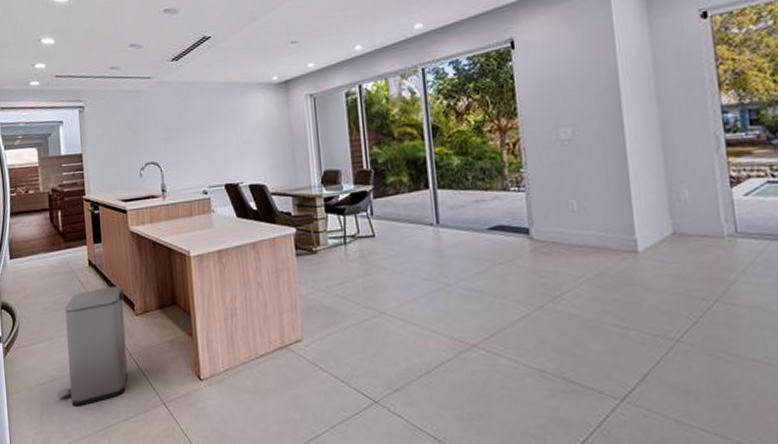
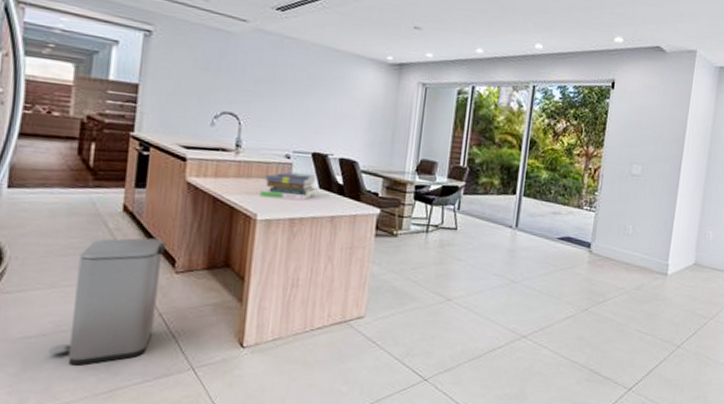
books: none [189,205,236,234] -> present [260,172,317,201]

